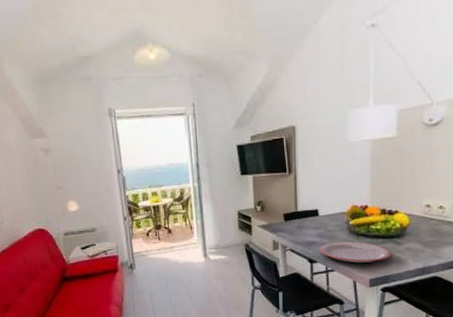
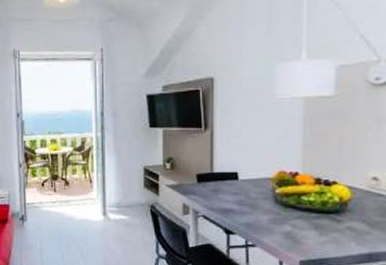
plate: present [320,241,392,263] -> none [238,212,329,240]

